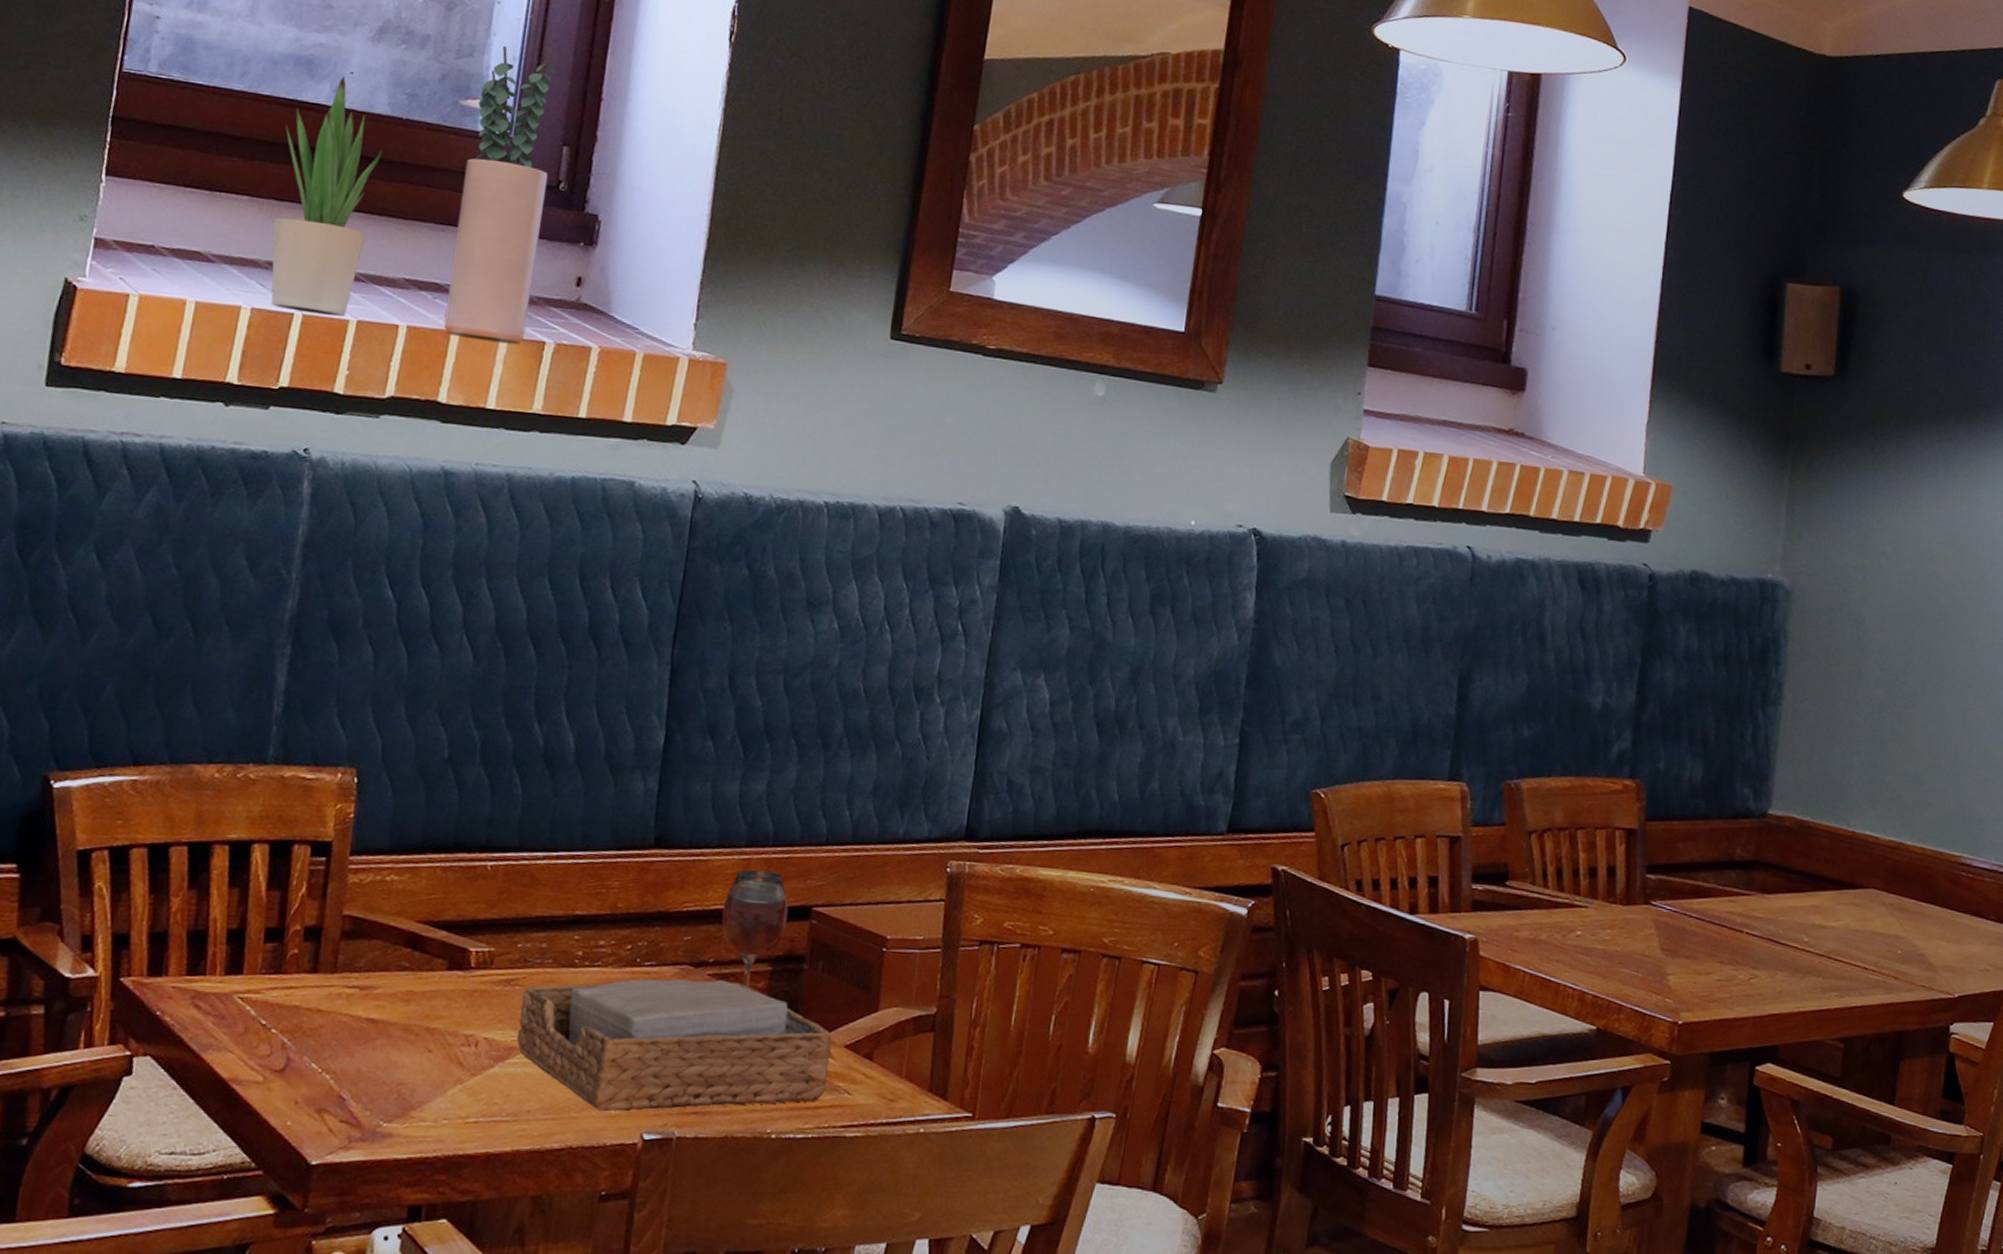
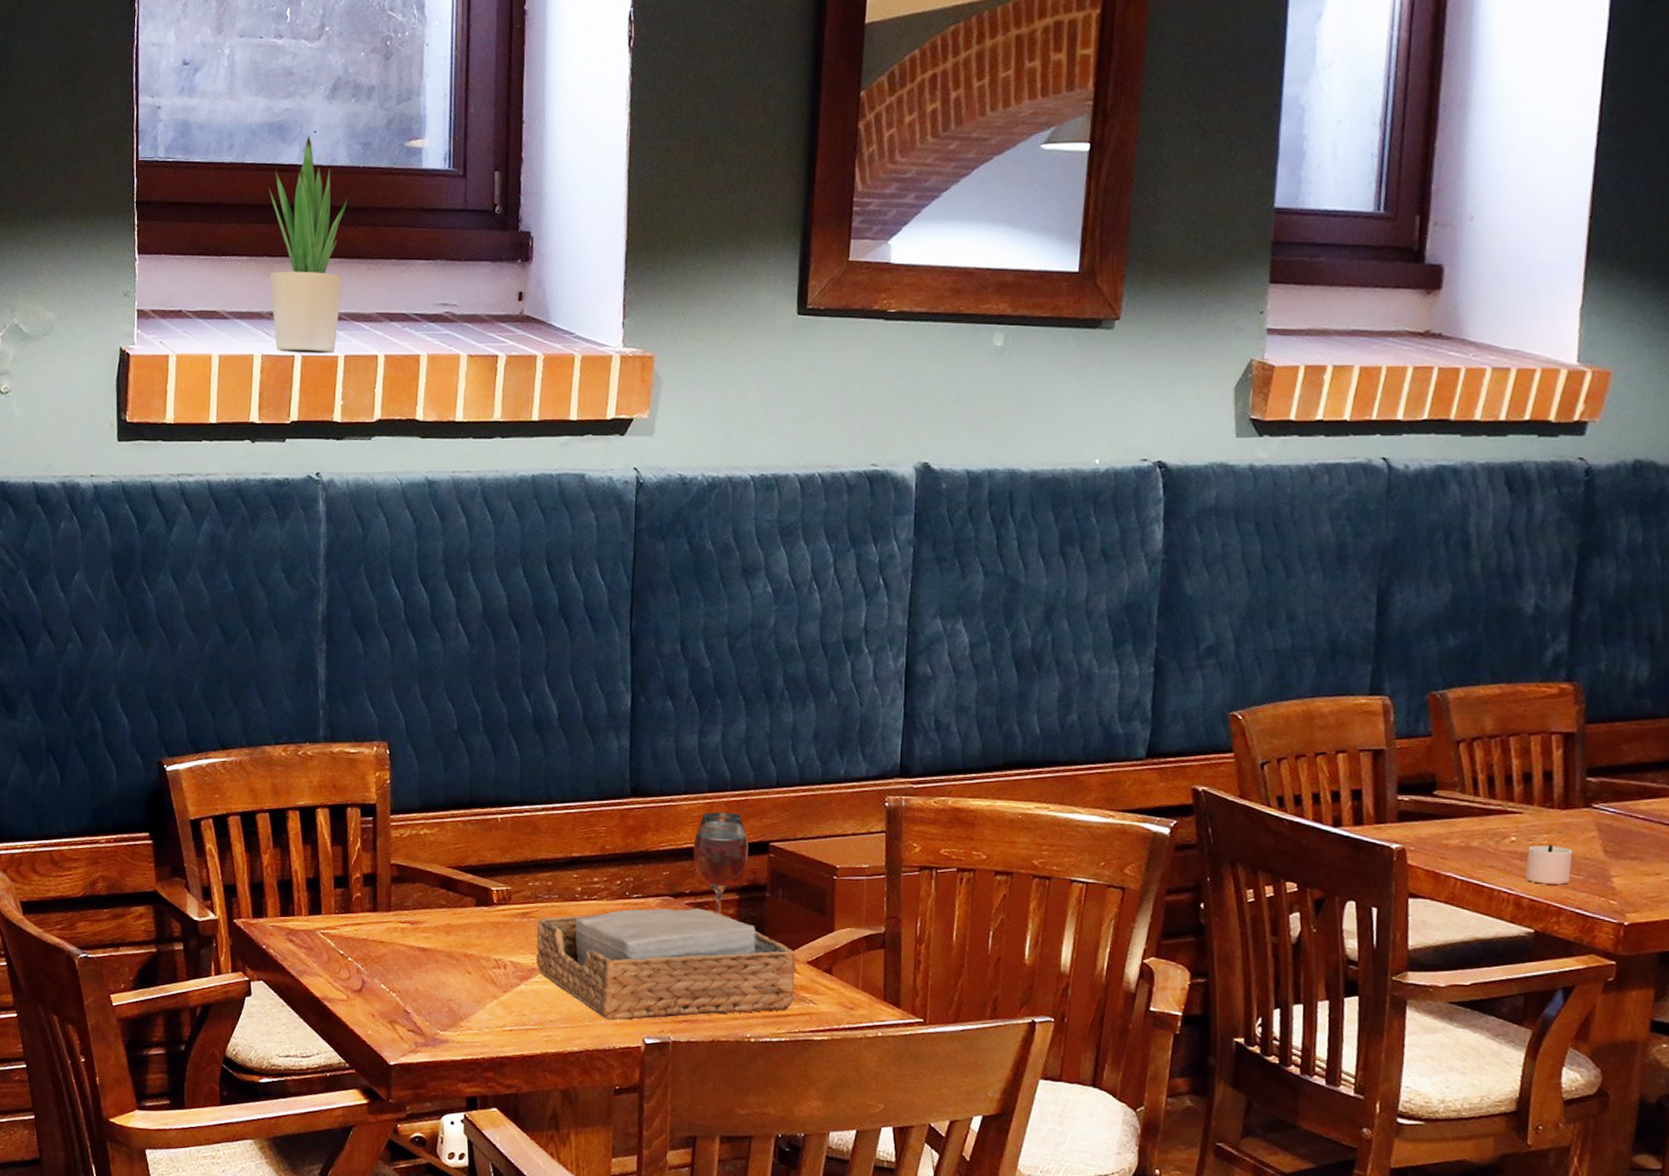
vase: present [443,46,556,345] -> none [413,81,485,361]
candle: none [1590,940,1633,981] -> present [1526,845,1573,885]

